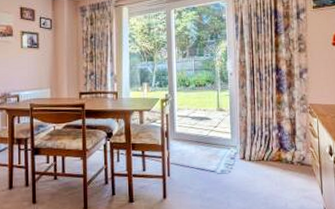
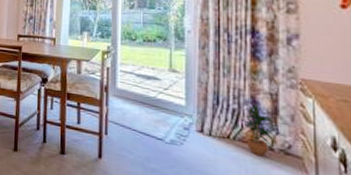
potted plant: none [270,129,296,170] -> present [240,103,278,157]

